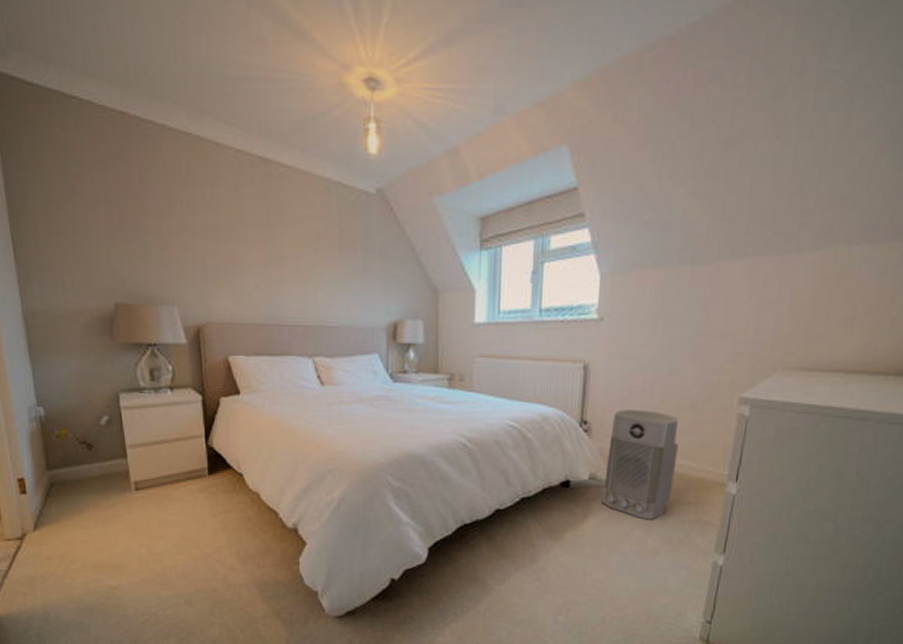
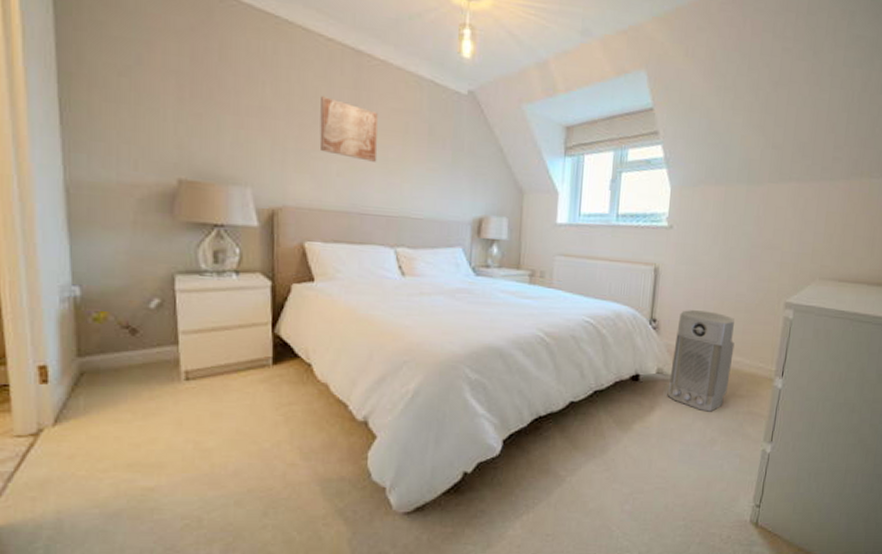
wall art: none [234,210,291,272] -> present [319,96,378,162]

